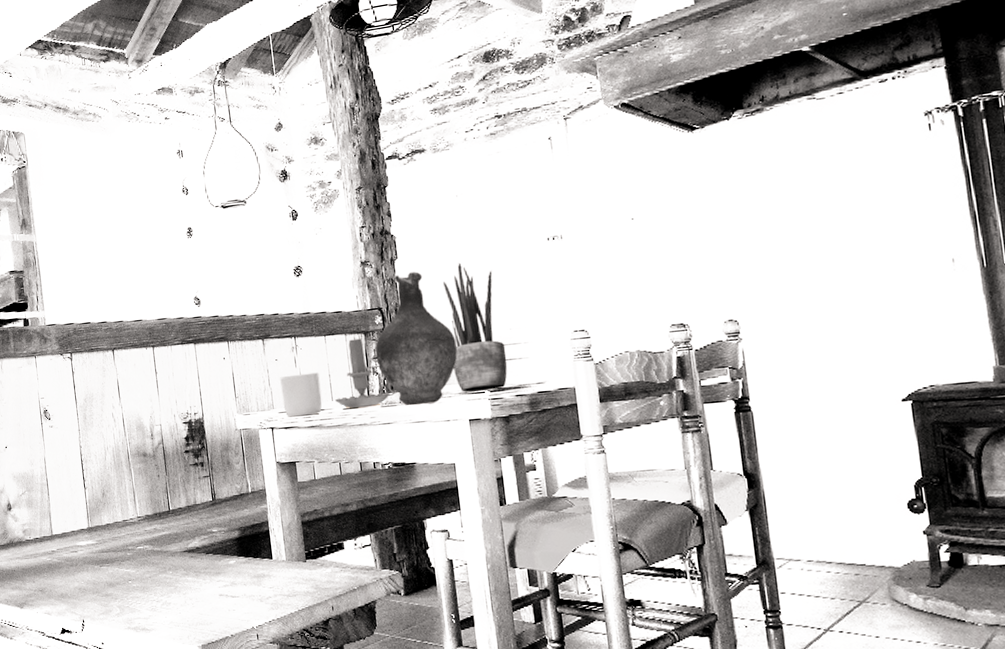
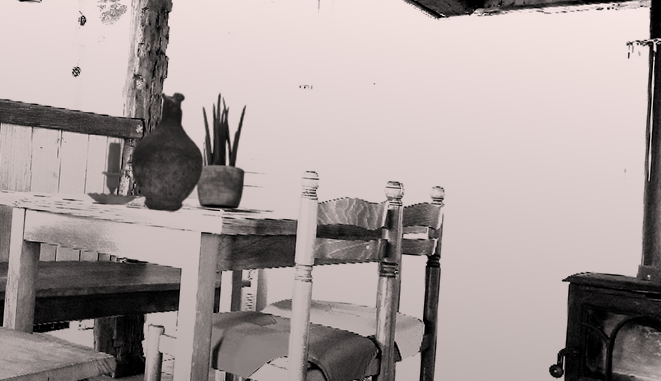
mug: present [280,372,323,417] -> none [39,163,77,203]

